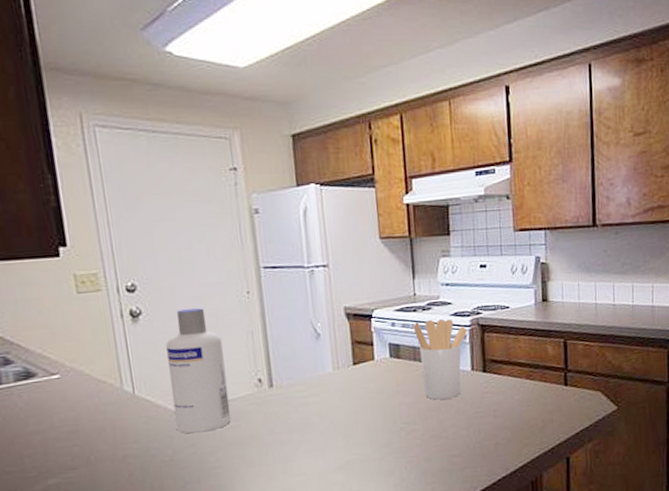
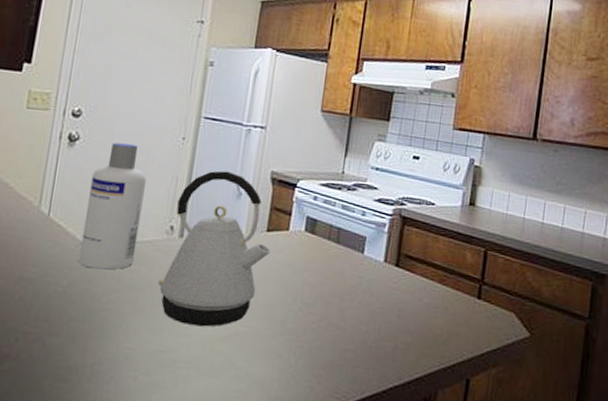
kettle: none [259,315,362,465] -> present [158,171,271,327]
utensil holder: present [413,319,468,400] -> none [332,200,389,287]

